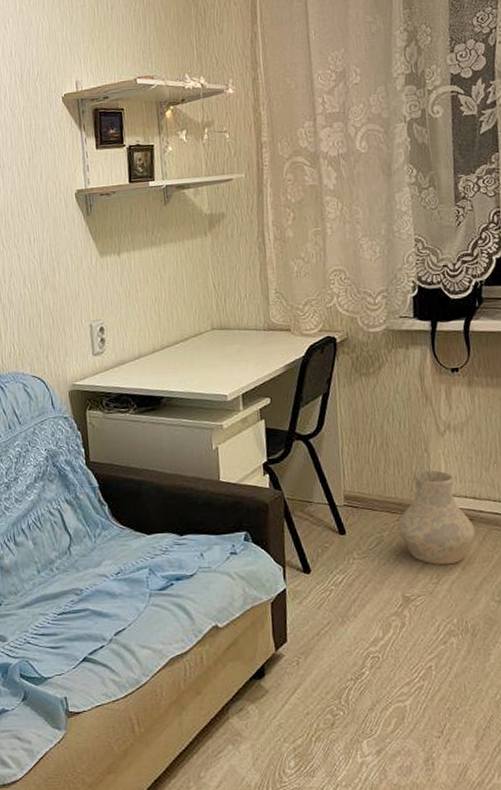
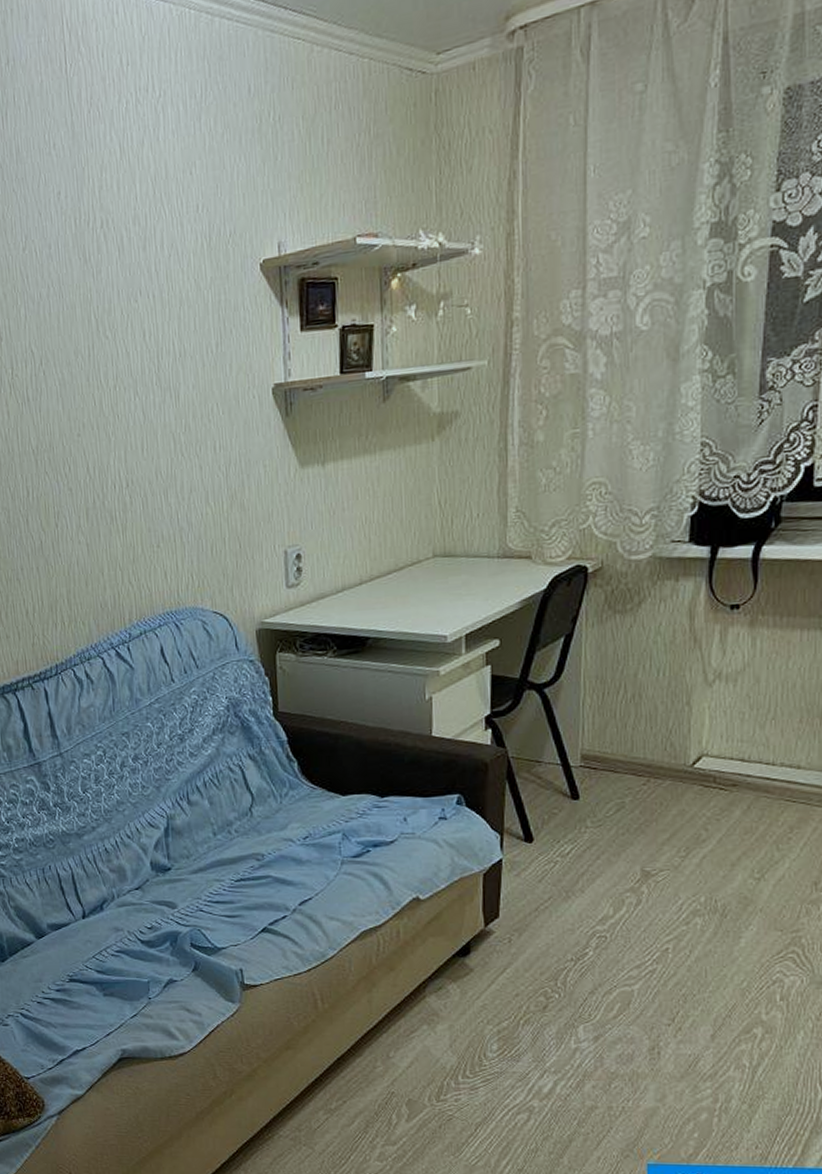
vase: present [397,470,476,565] -> none [643,727,739,837]

